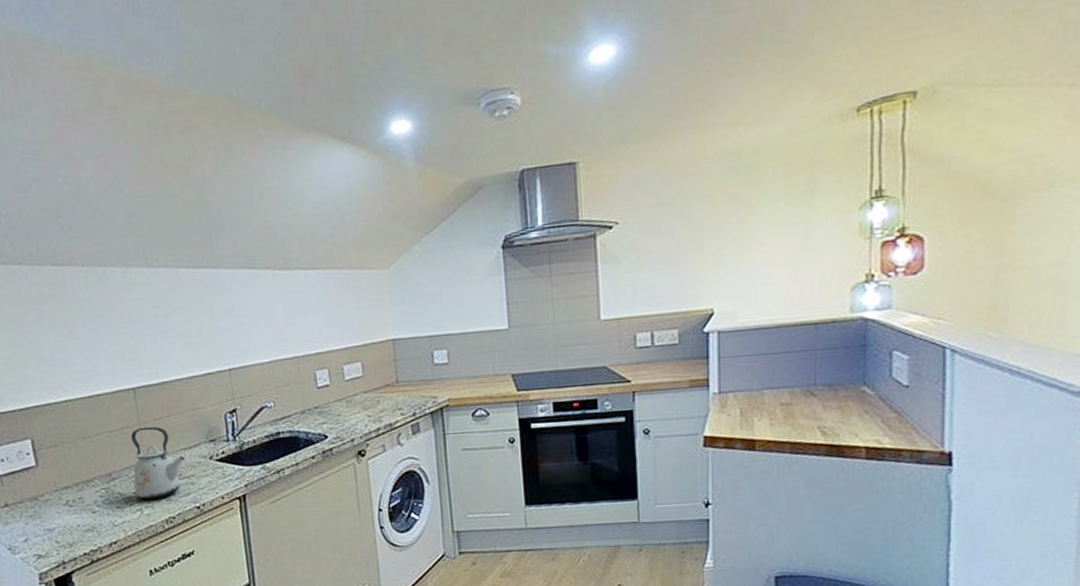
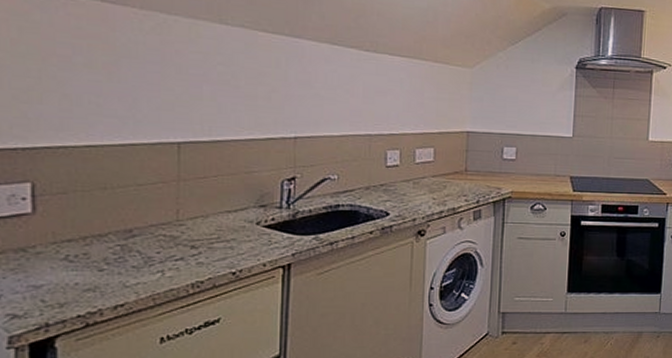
kettle: present [130,426,186,500] -> none [157,184,228,262]

